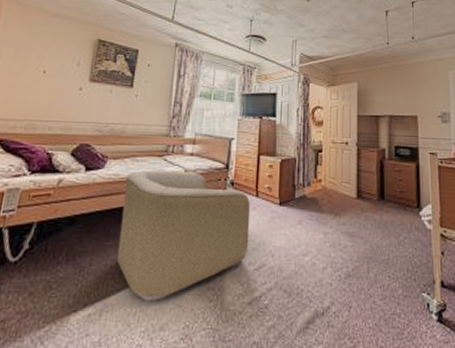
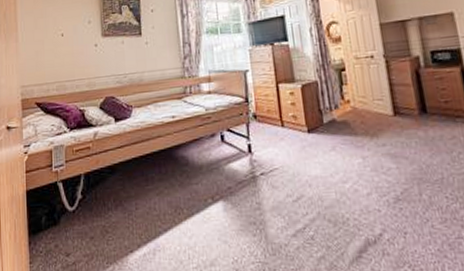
armchair: present [116,170,251,300] -> none [152,110,283,238]

